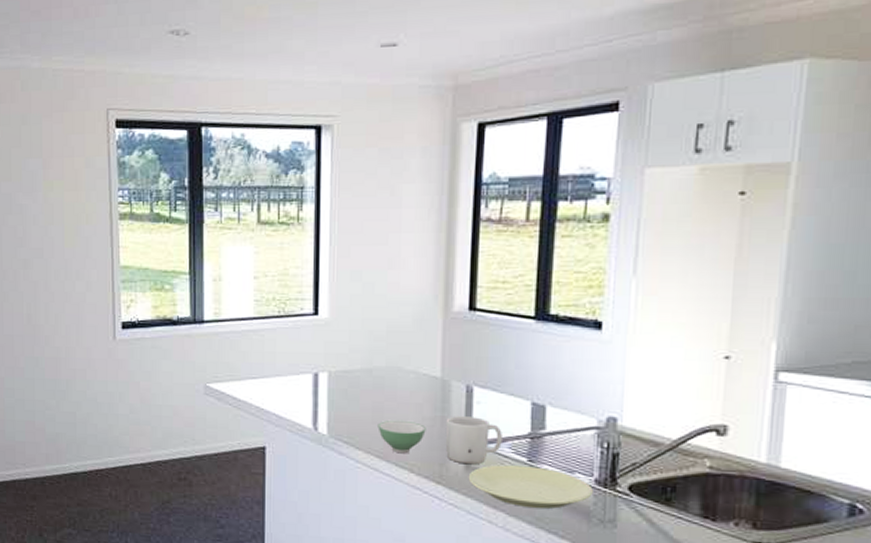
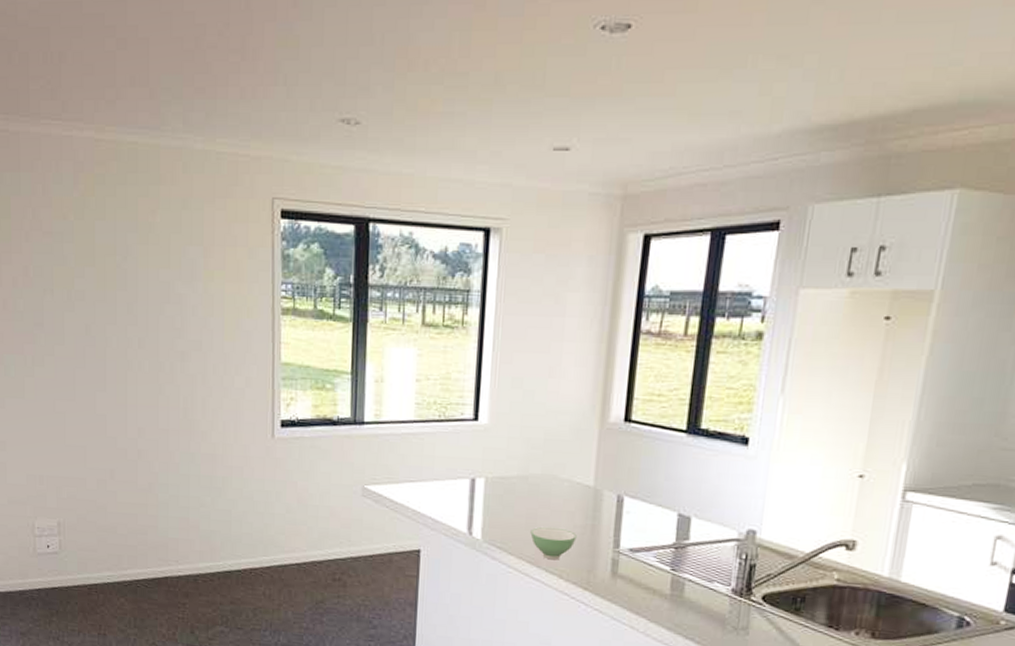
mug: present [445,416,502,465] -> none [594,525,649,572]
plate: present [468,465,593,510] -> none [614,573,730,616]

